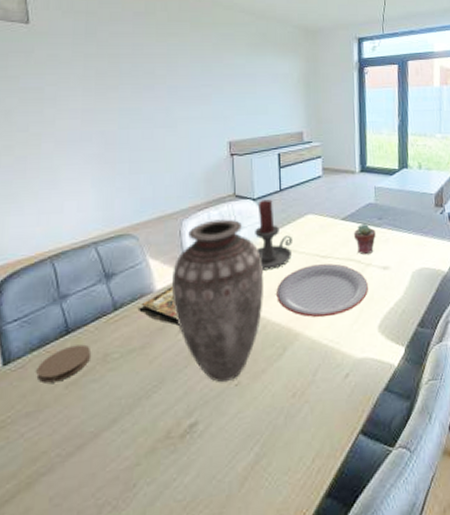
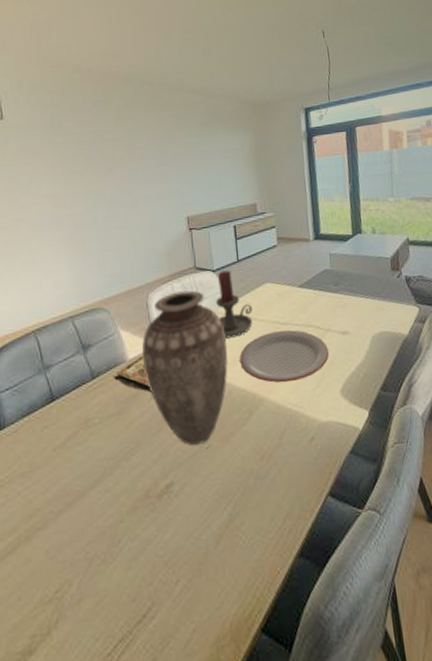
coaster: present [36,344,92,384] -> none [28,410,75,447]
potted succulent: present [353,223,376,254] -> none [310,289,334,320]

